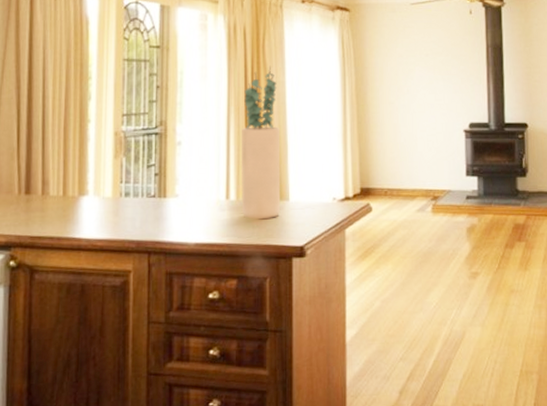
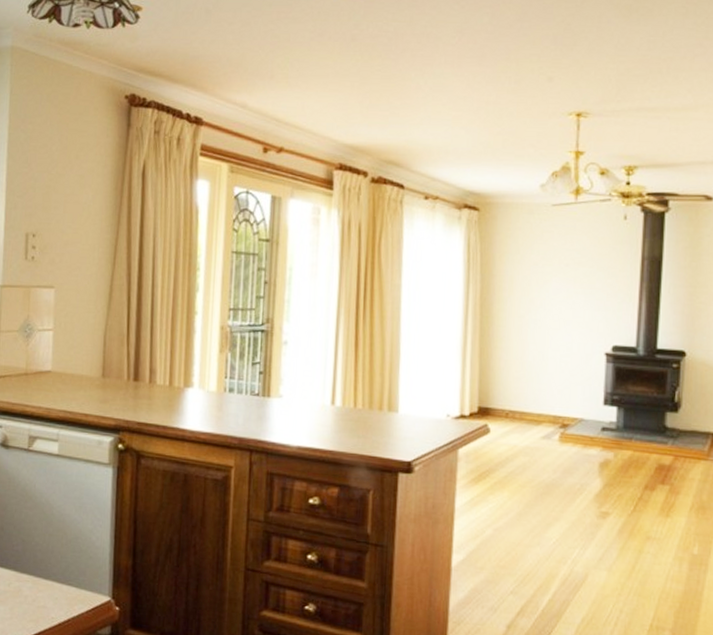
vase: present [241,65,281,219] -> none [347,266,392,429]

